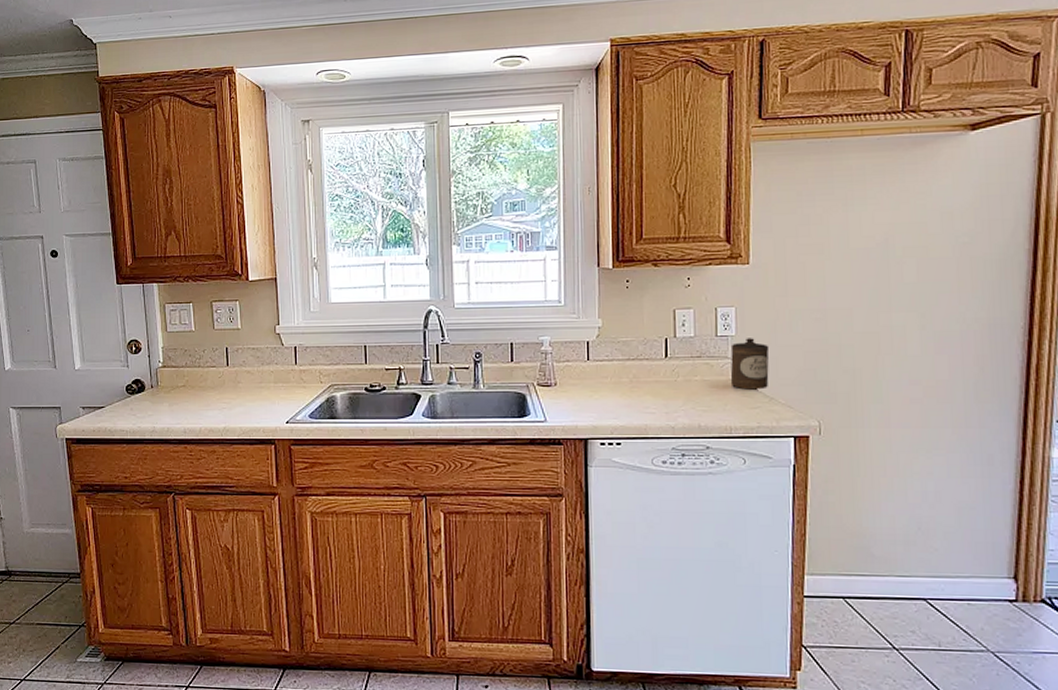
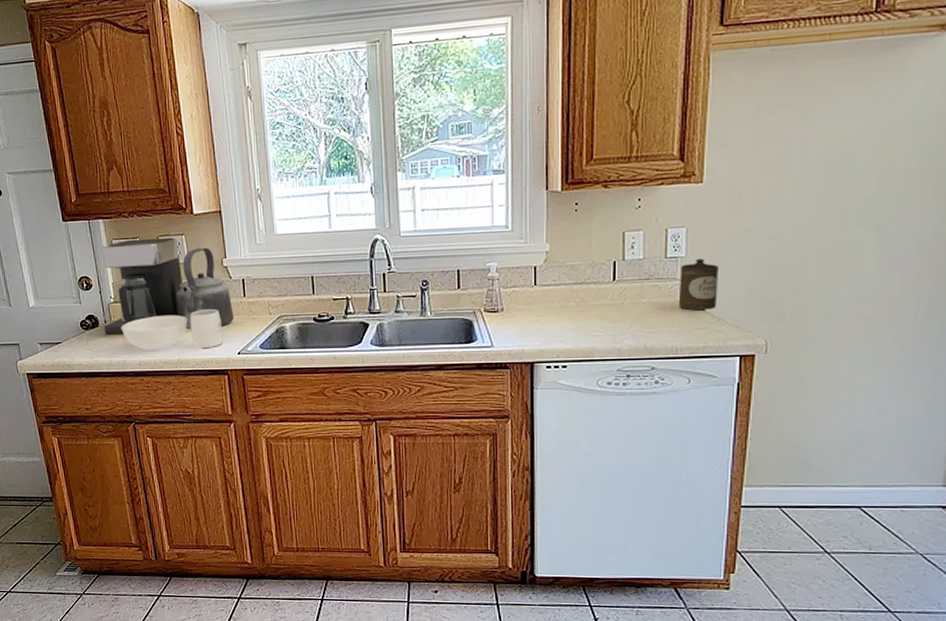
coffee maker: none [150,302,233,401] -> present [101,237,182,336]
bowl: none [167,381,236,418] -> present [121,314,188,351]
kettle: none [226,314,284,397] -> present [176,247,234,330]
mug: none [239,376,271,417] -> present [189,309,223,349]

